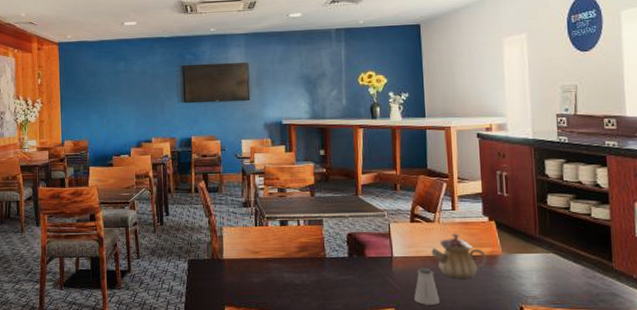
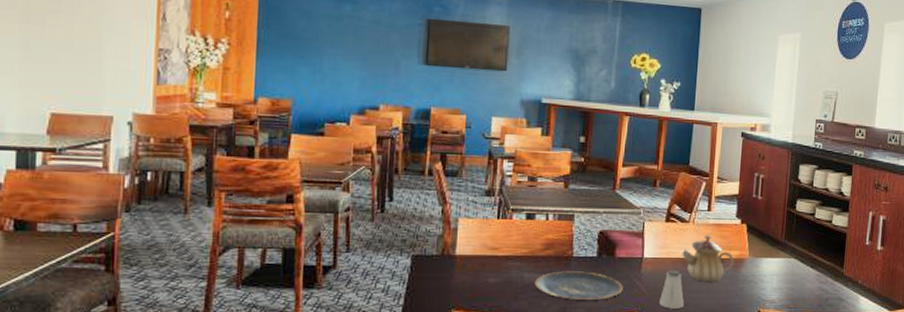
plate: none [294,271,377,298] -> present [535,271,623,301]

